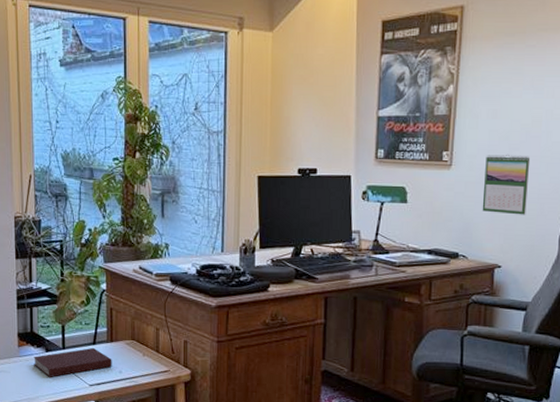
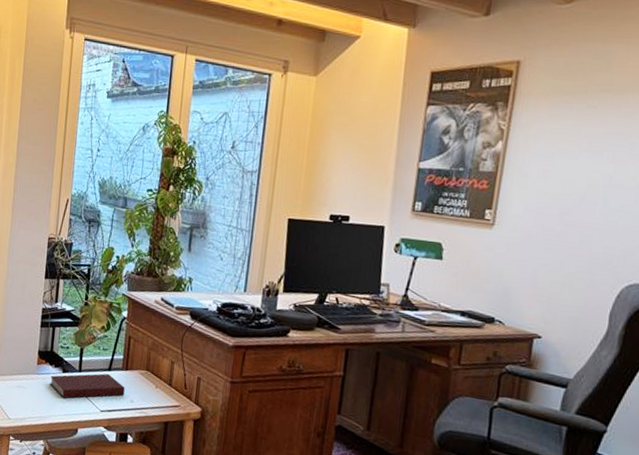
calendar: present [482,154,531,215] -> none [524,217,583,285]

